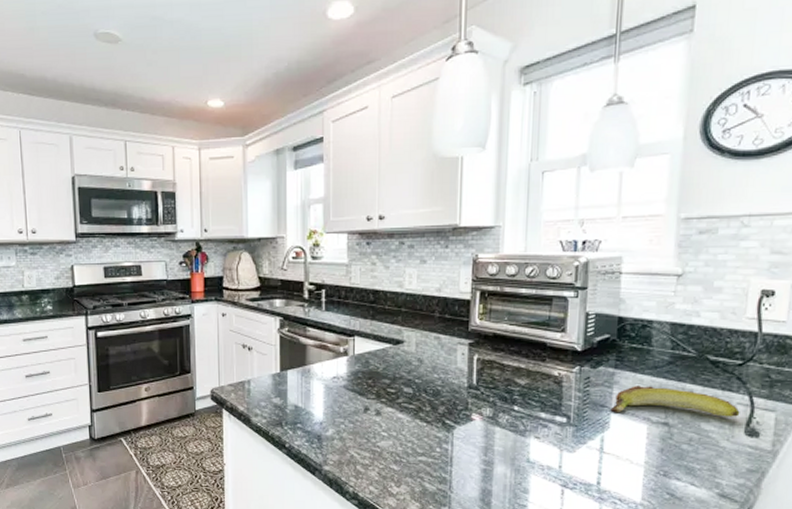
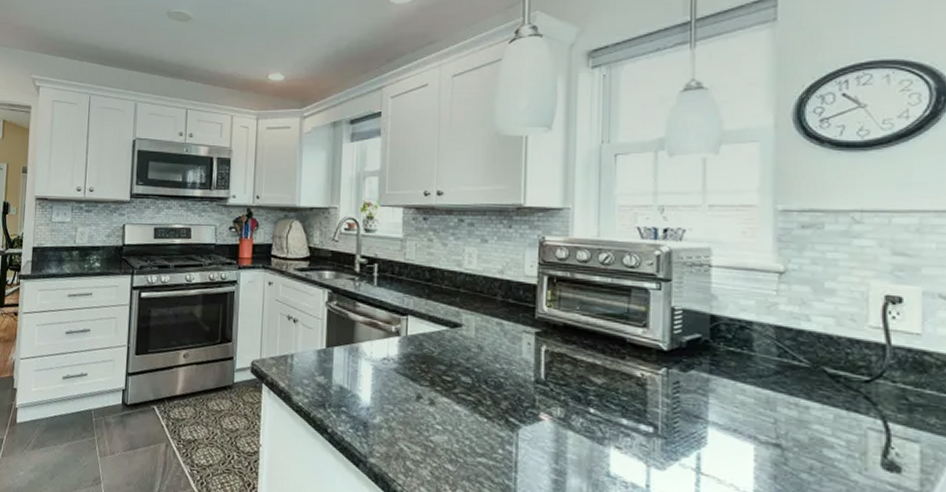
banana: present [610,386,740,417] -> none [707,396,873,445]

